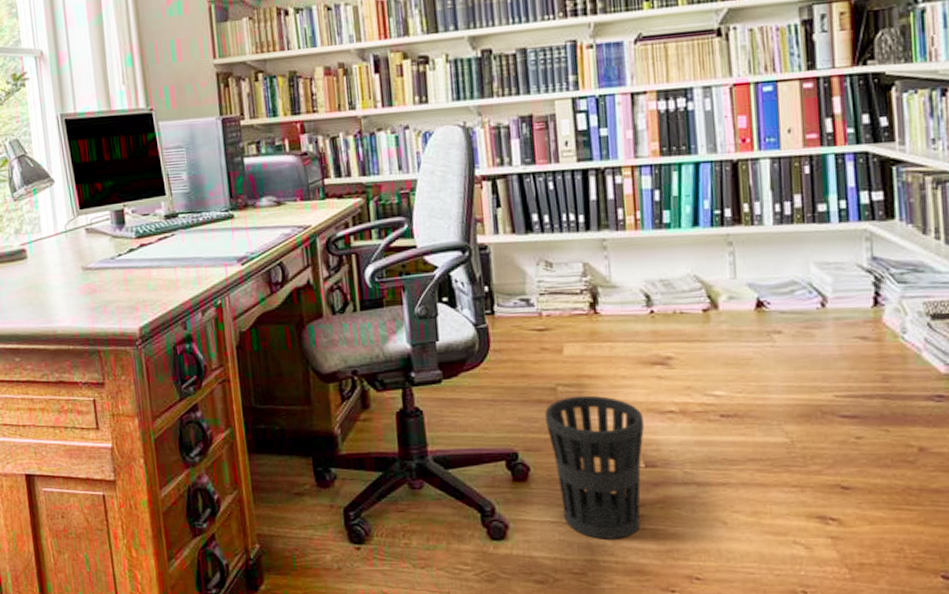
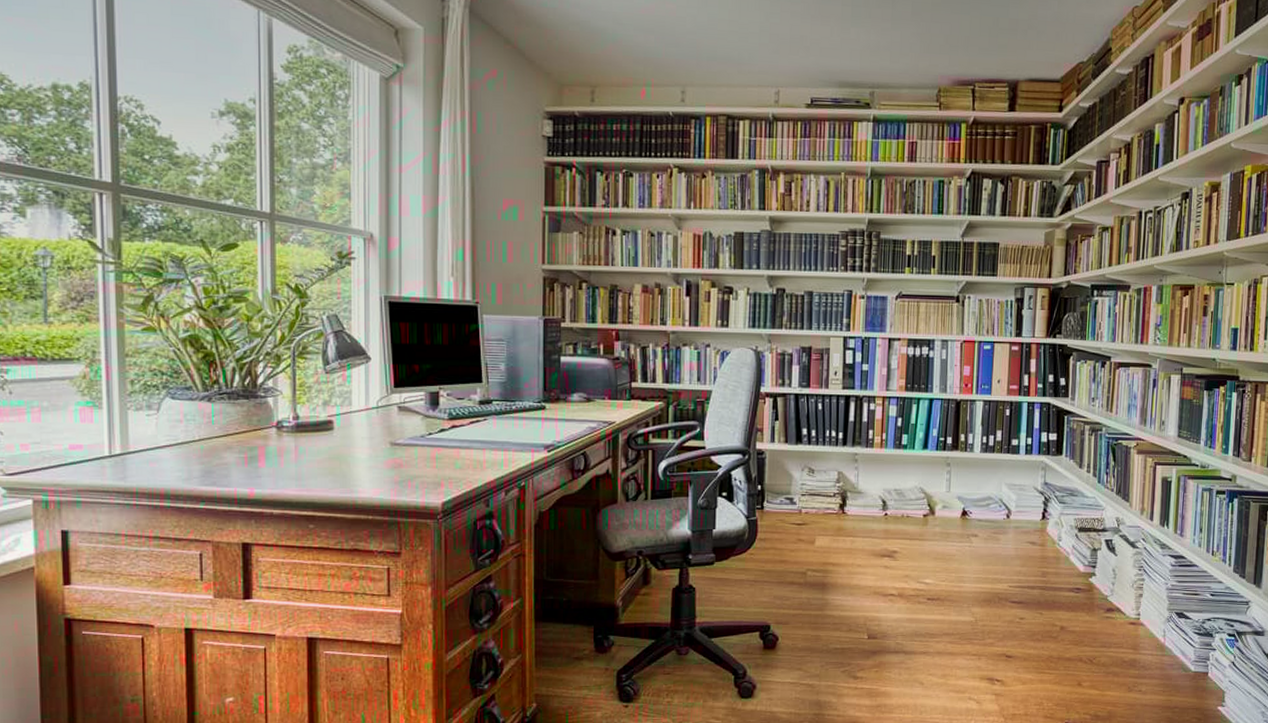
wastebasket: present [545,395,644,539] -> none [795,579,871,697]

